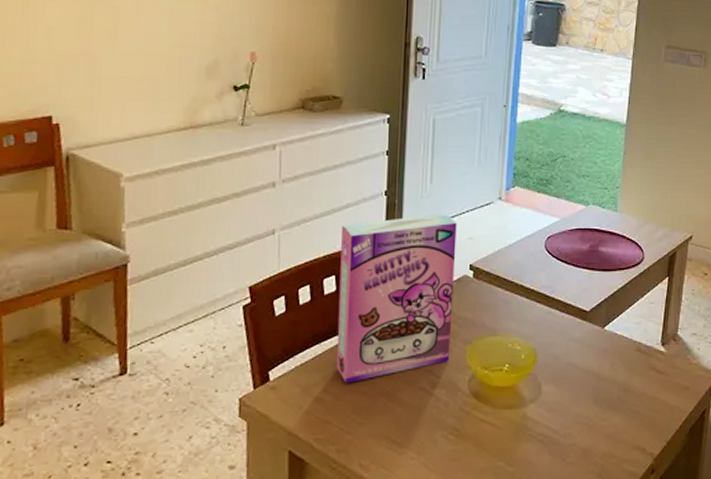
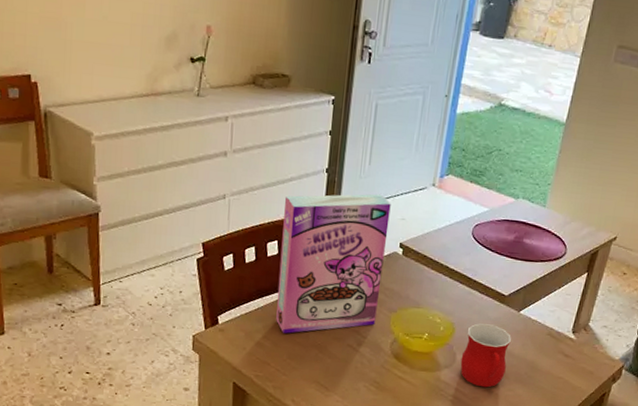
mug: none [547,346,598,420] -> present [460,323,511,388]

